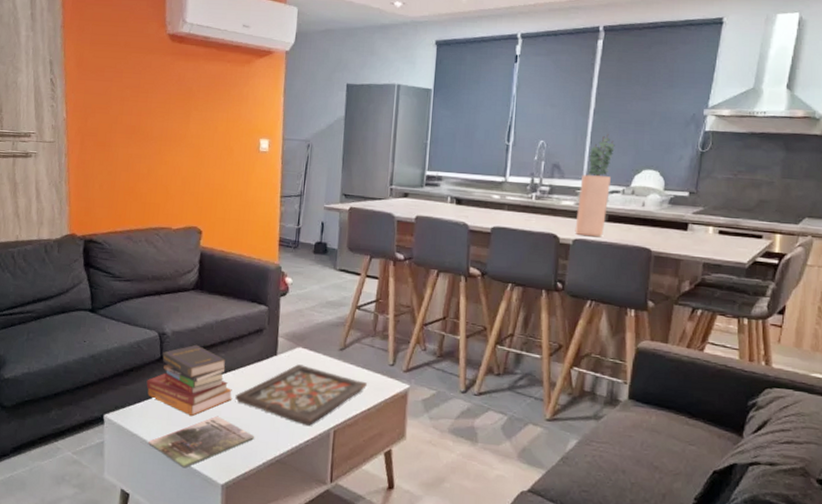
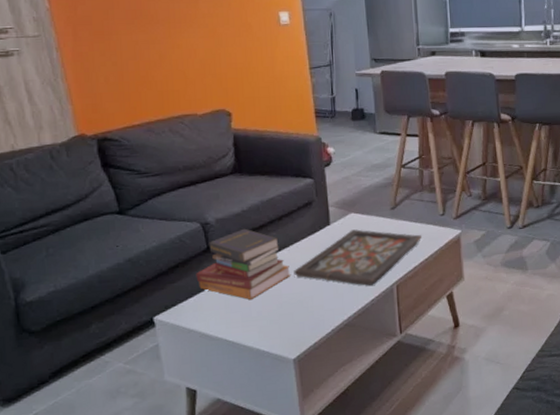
magazine: present [149,416,255,468] -> none [209,294,320,352]

